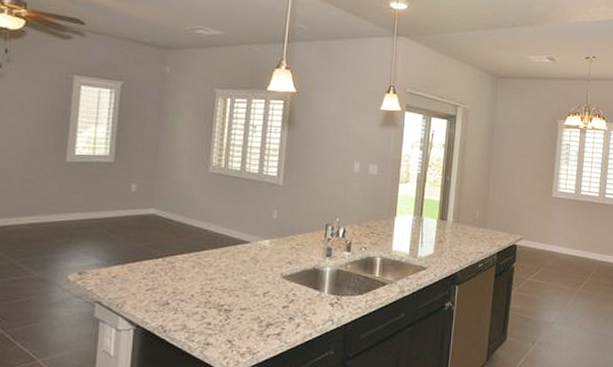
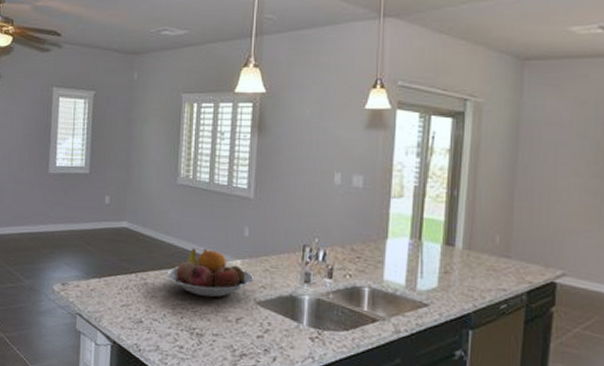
fruit bowl: none [195,231,282,276] -> present [166,248,255,298]

